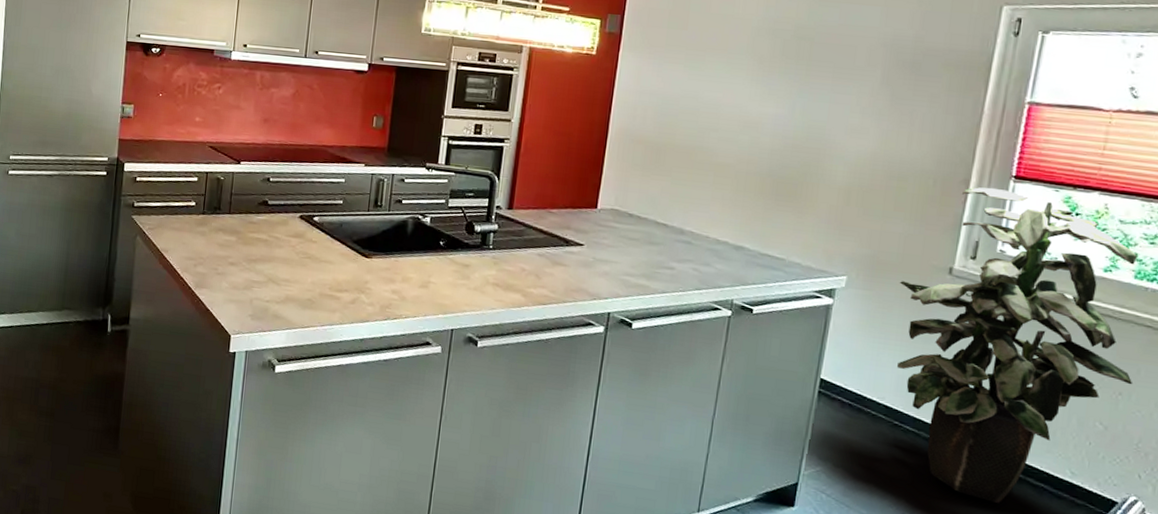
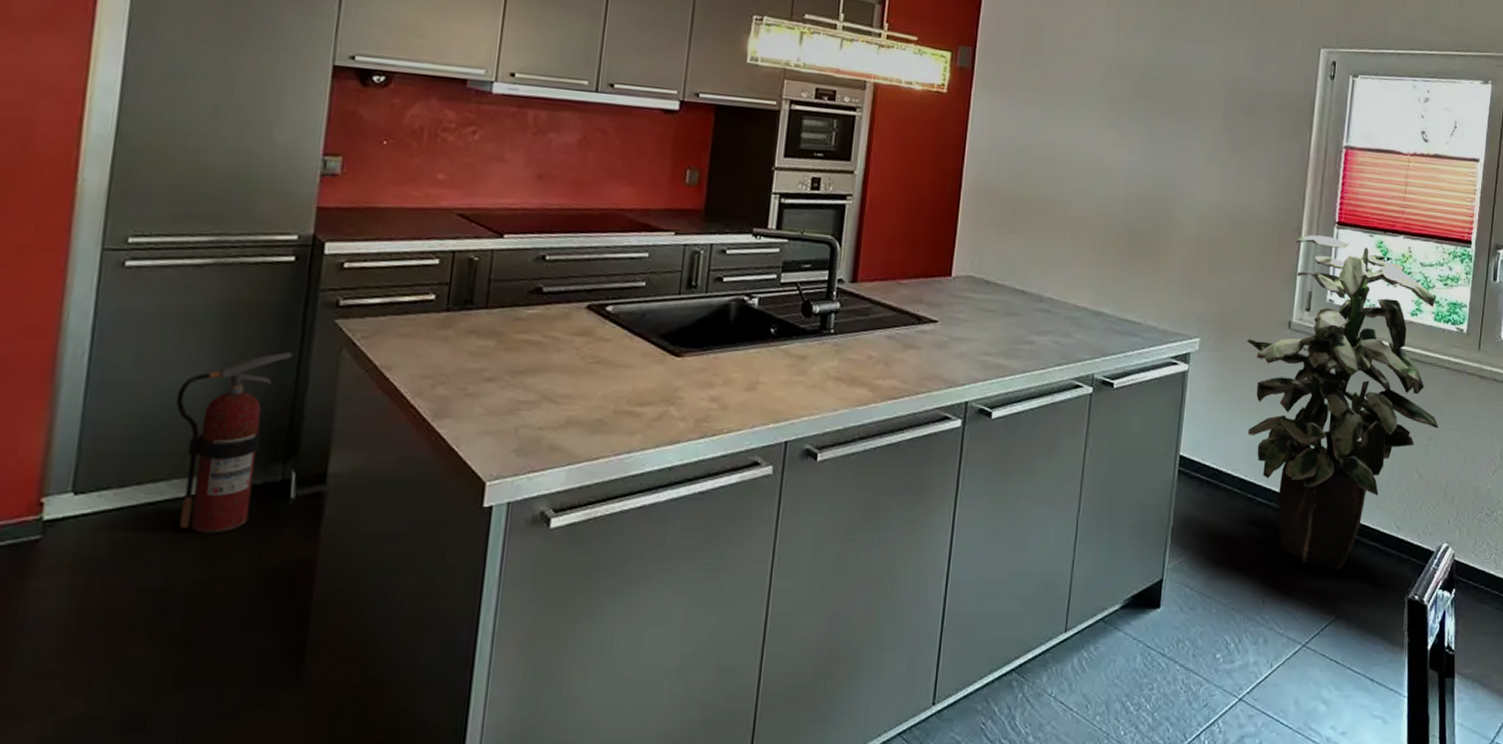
fire extinguisher: none [40,235,107,349] -> present [176,352,293,534]

